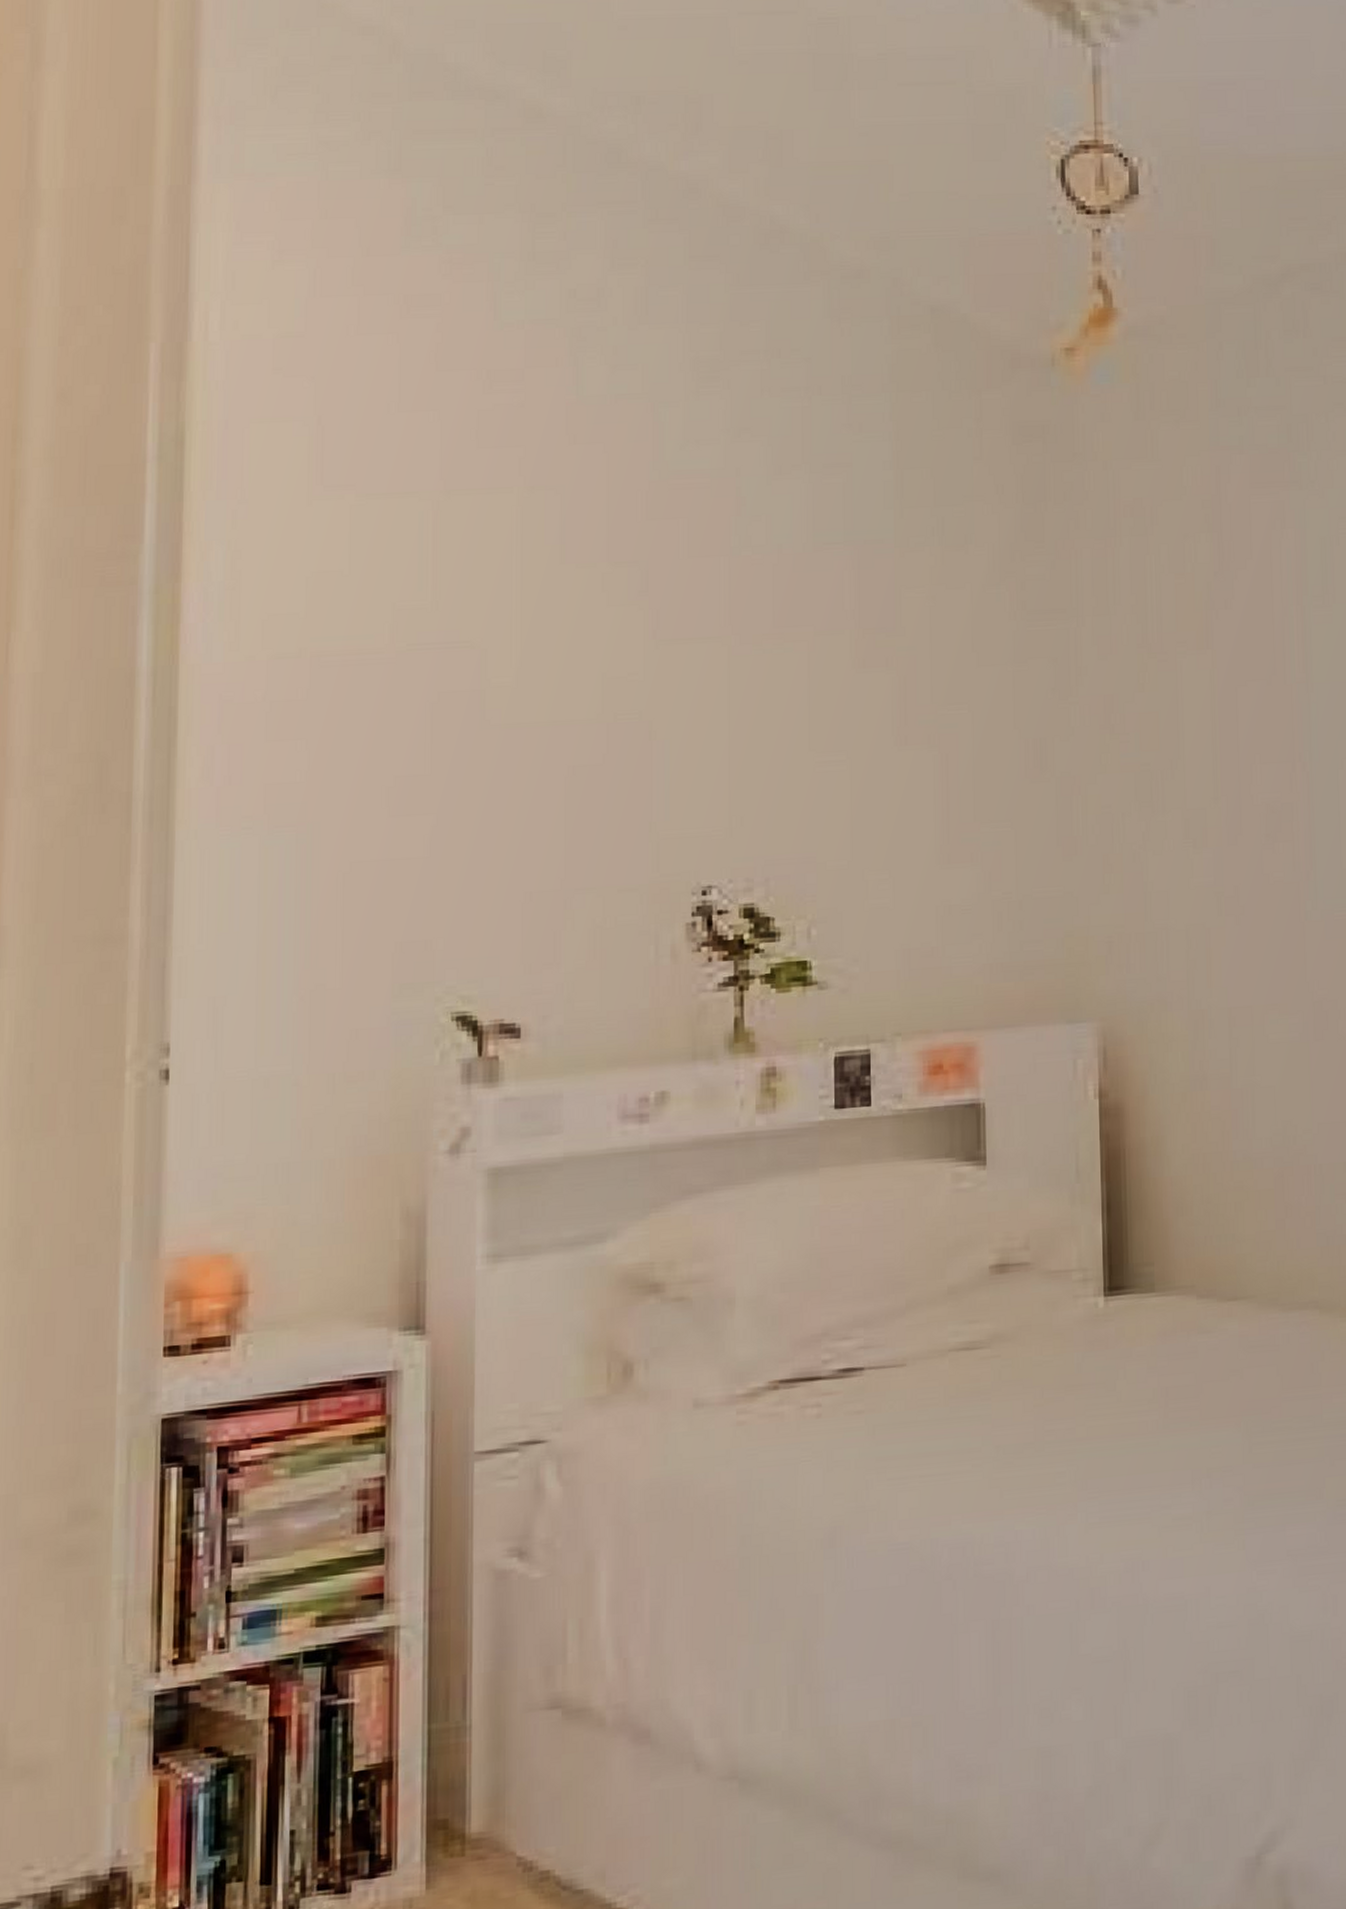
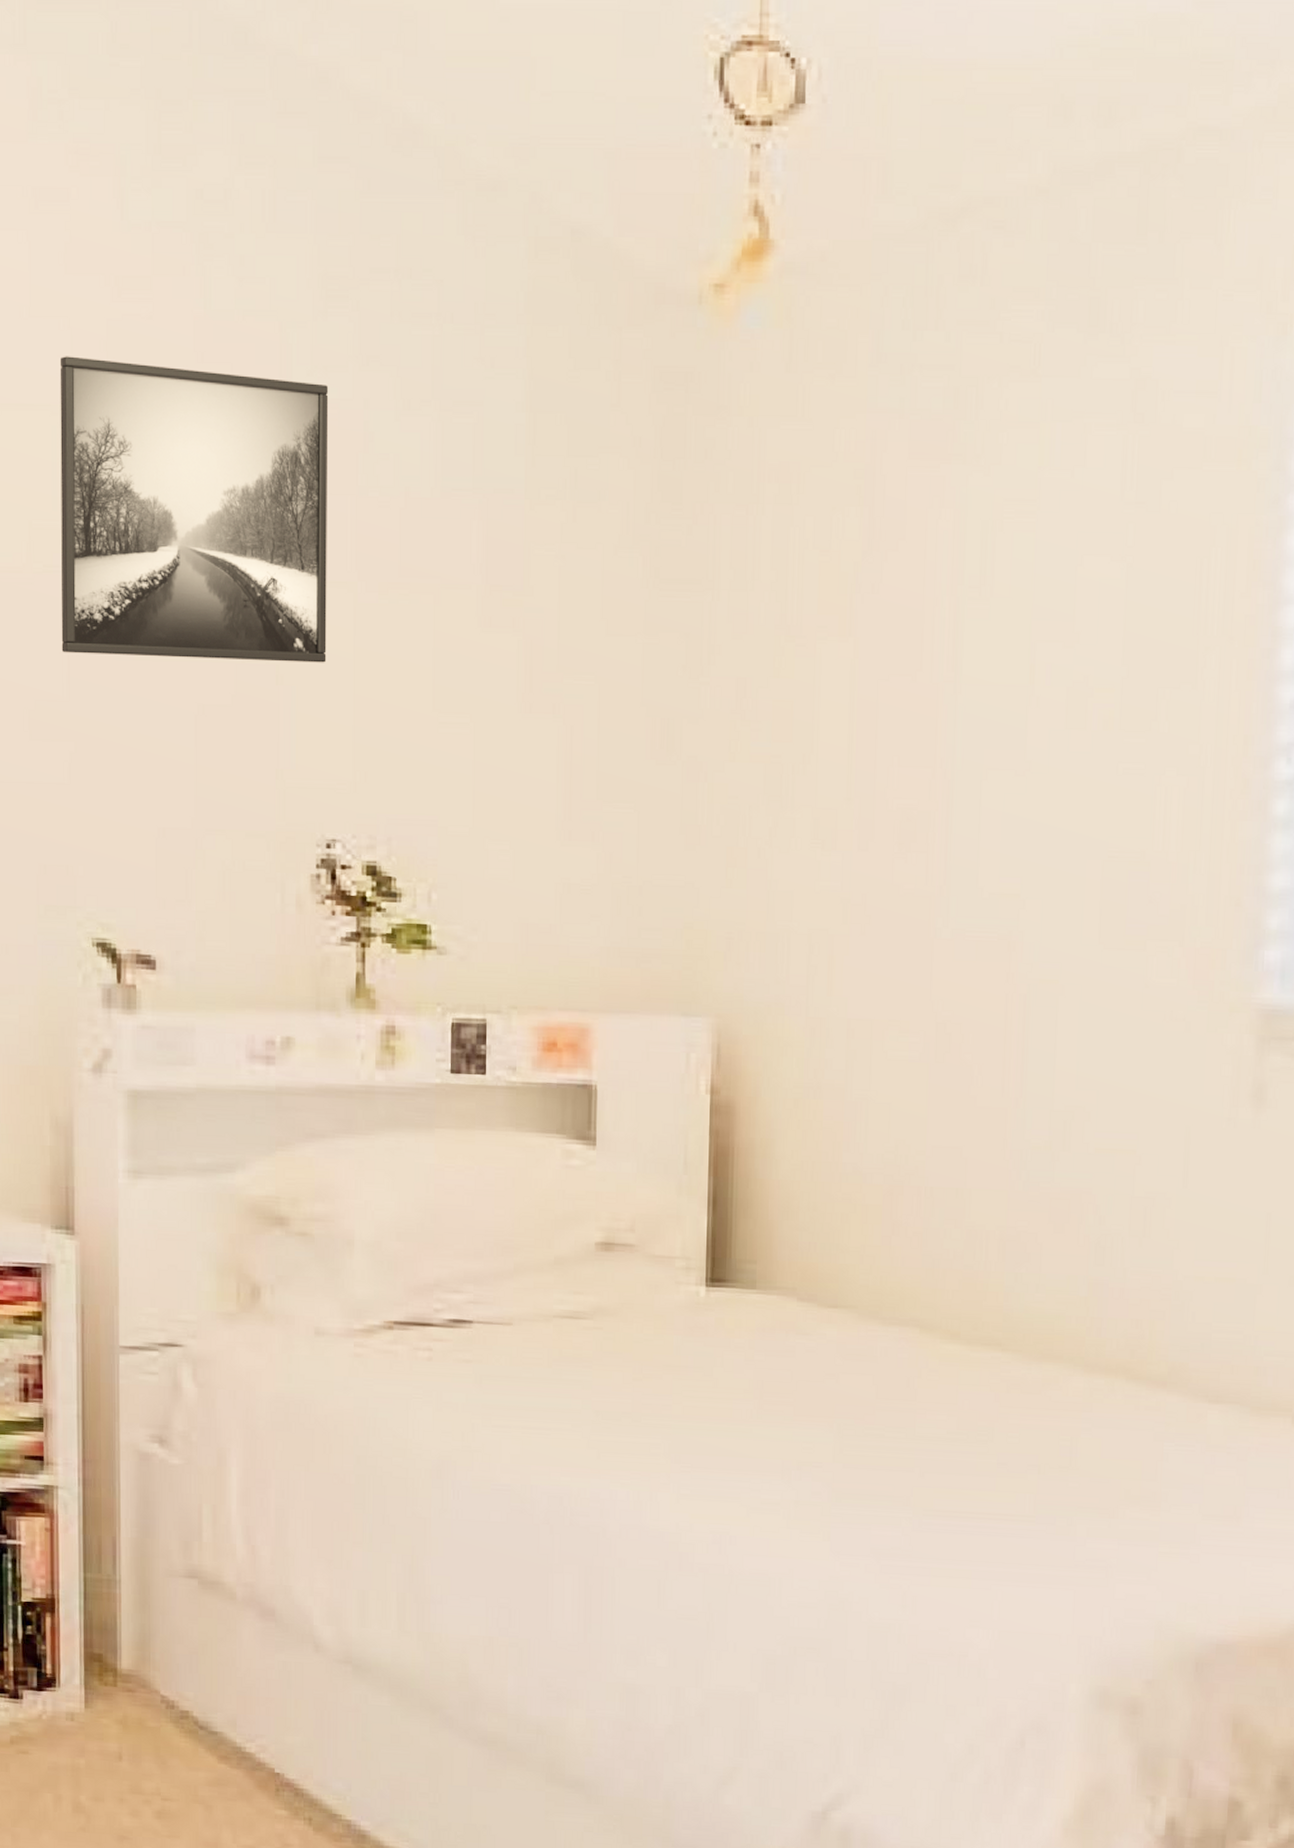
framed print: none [424,445,701,728] -> present [59,356,329,663]

